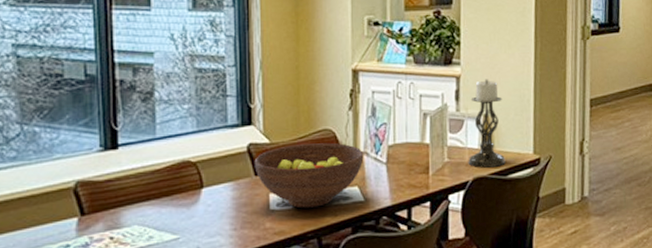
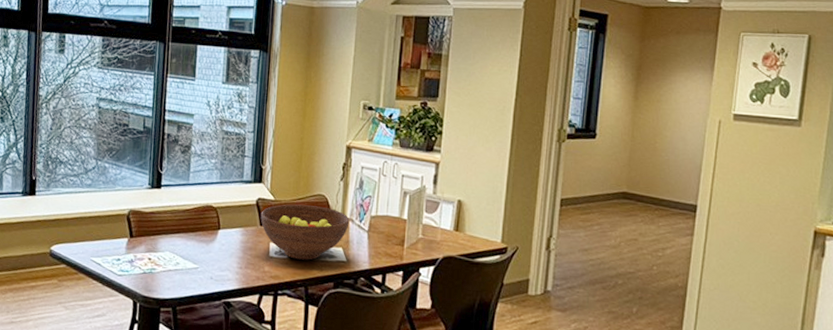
candle holder: present [468,79,506,168] -> none [440,168,477,250]

